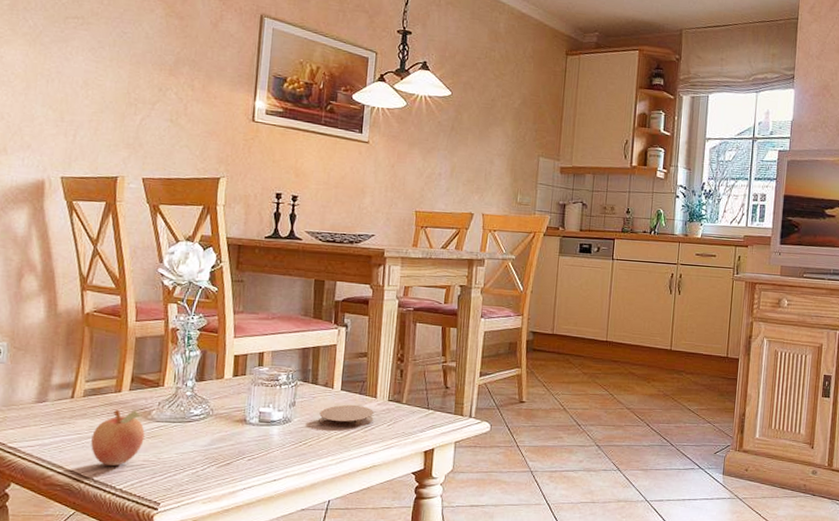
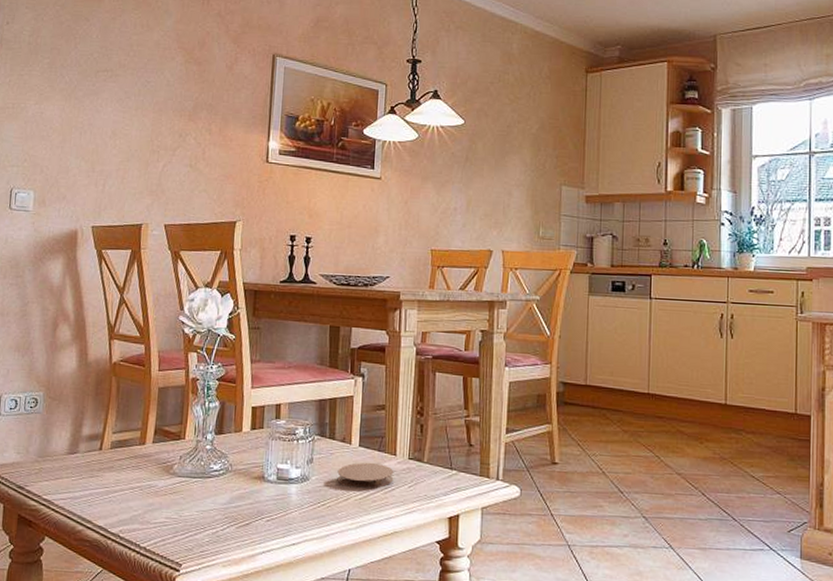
fruit: present [91,409,145,467] -> none [117,462,167,523]

